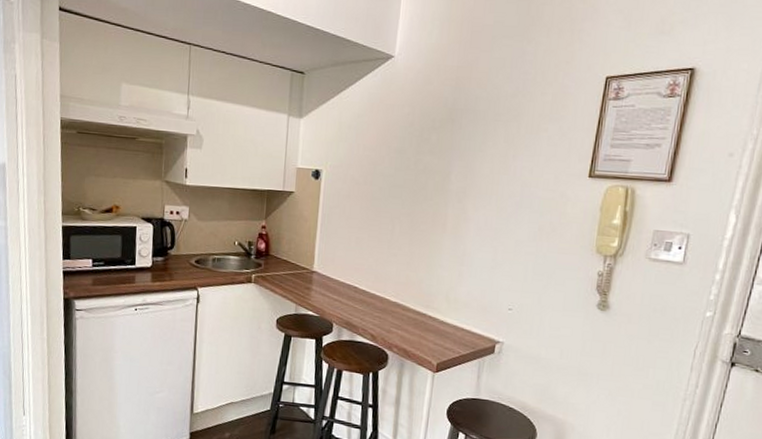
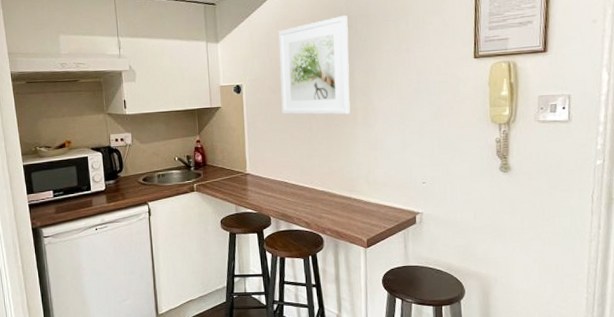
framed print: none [362,107,453,220] -> present [278,16,350,115]

